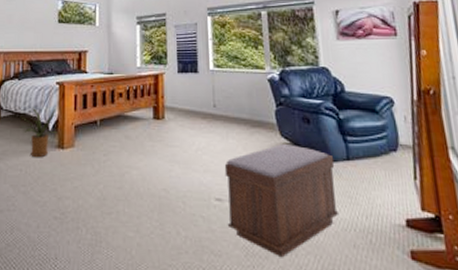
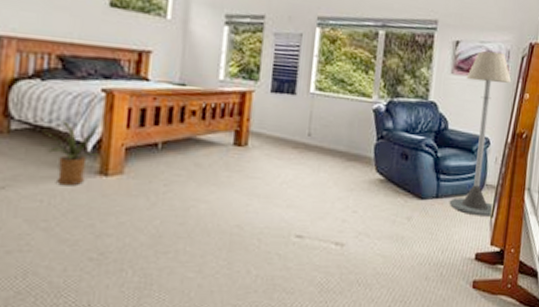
bench: present [224,144,340,258] -> none [304,180,424,292]
floor lamp: none [353,14,417,179] -> present [449,51,512,217]

